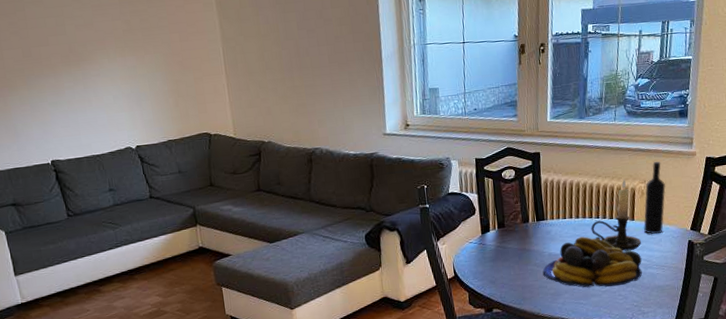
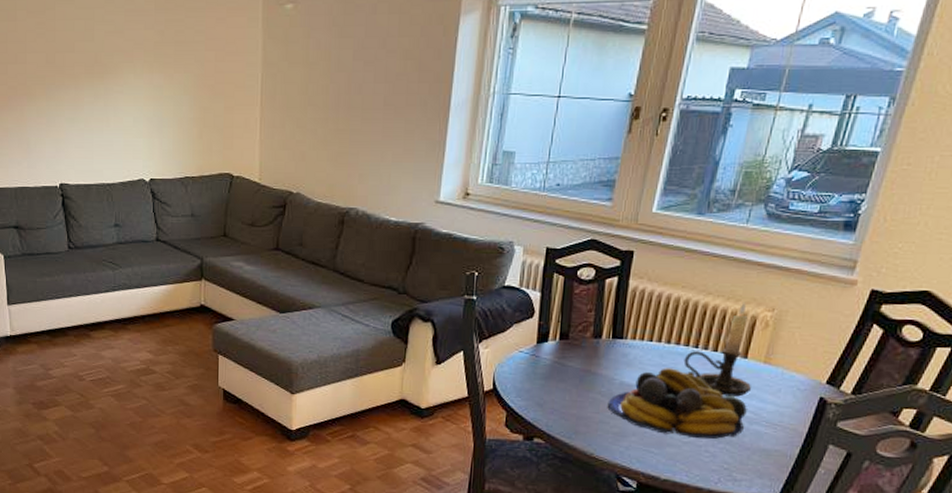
wine bottle: present [643,161,666,234] -> none [757,284,802,382]

